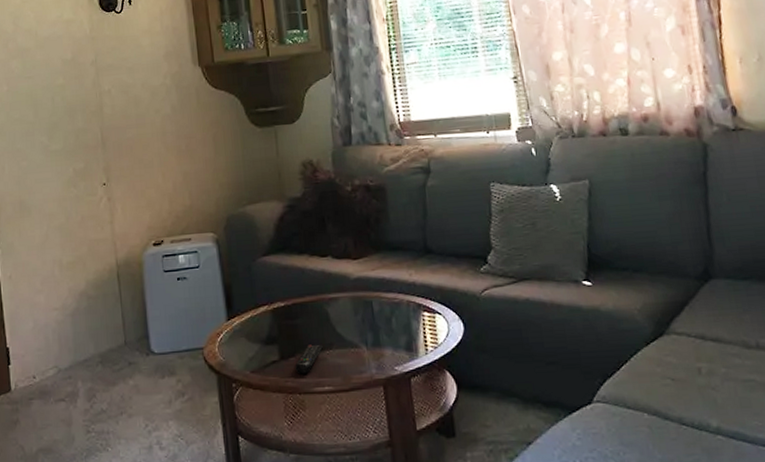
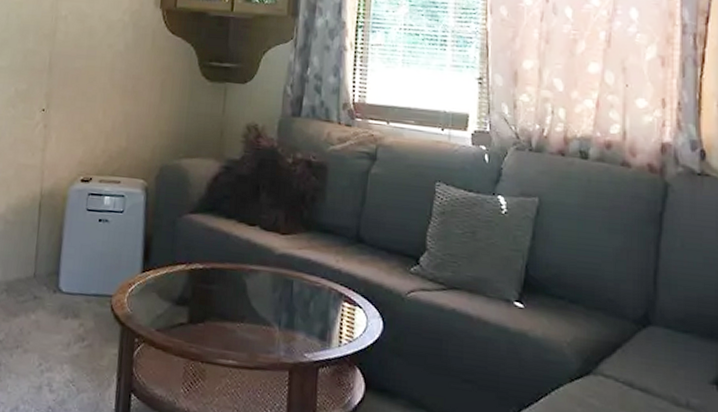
remote control: present [295,344,323,374] -> none [202,313,234,343]

